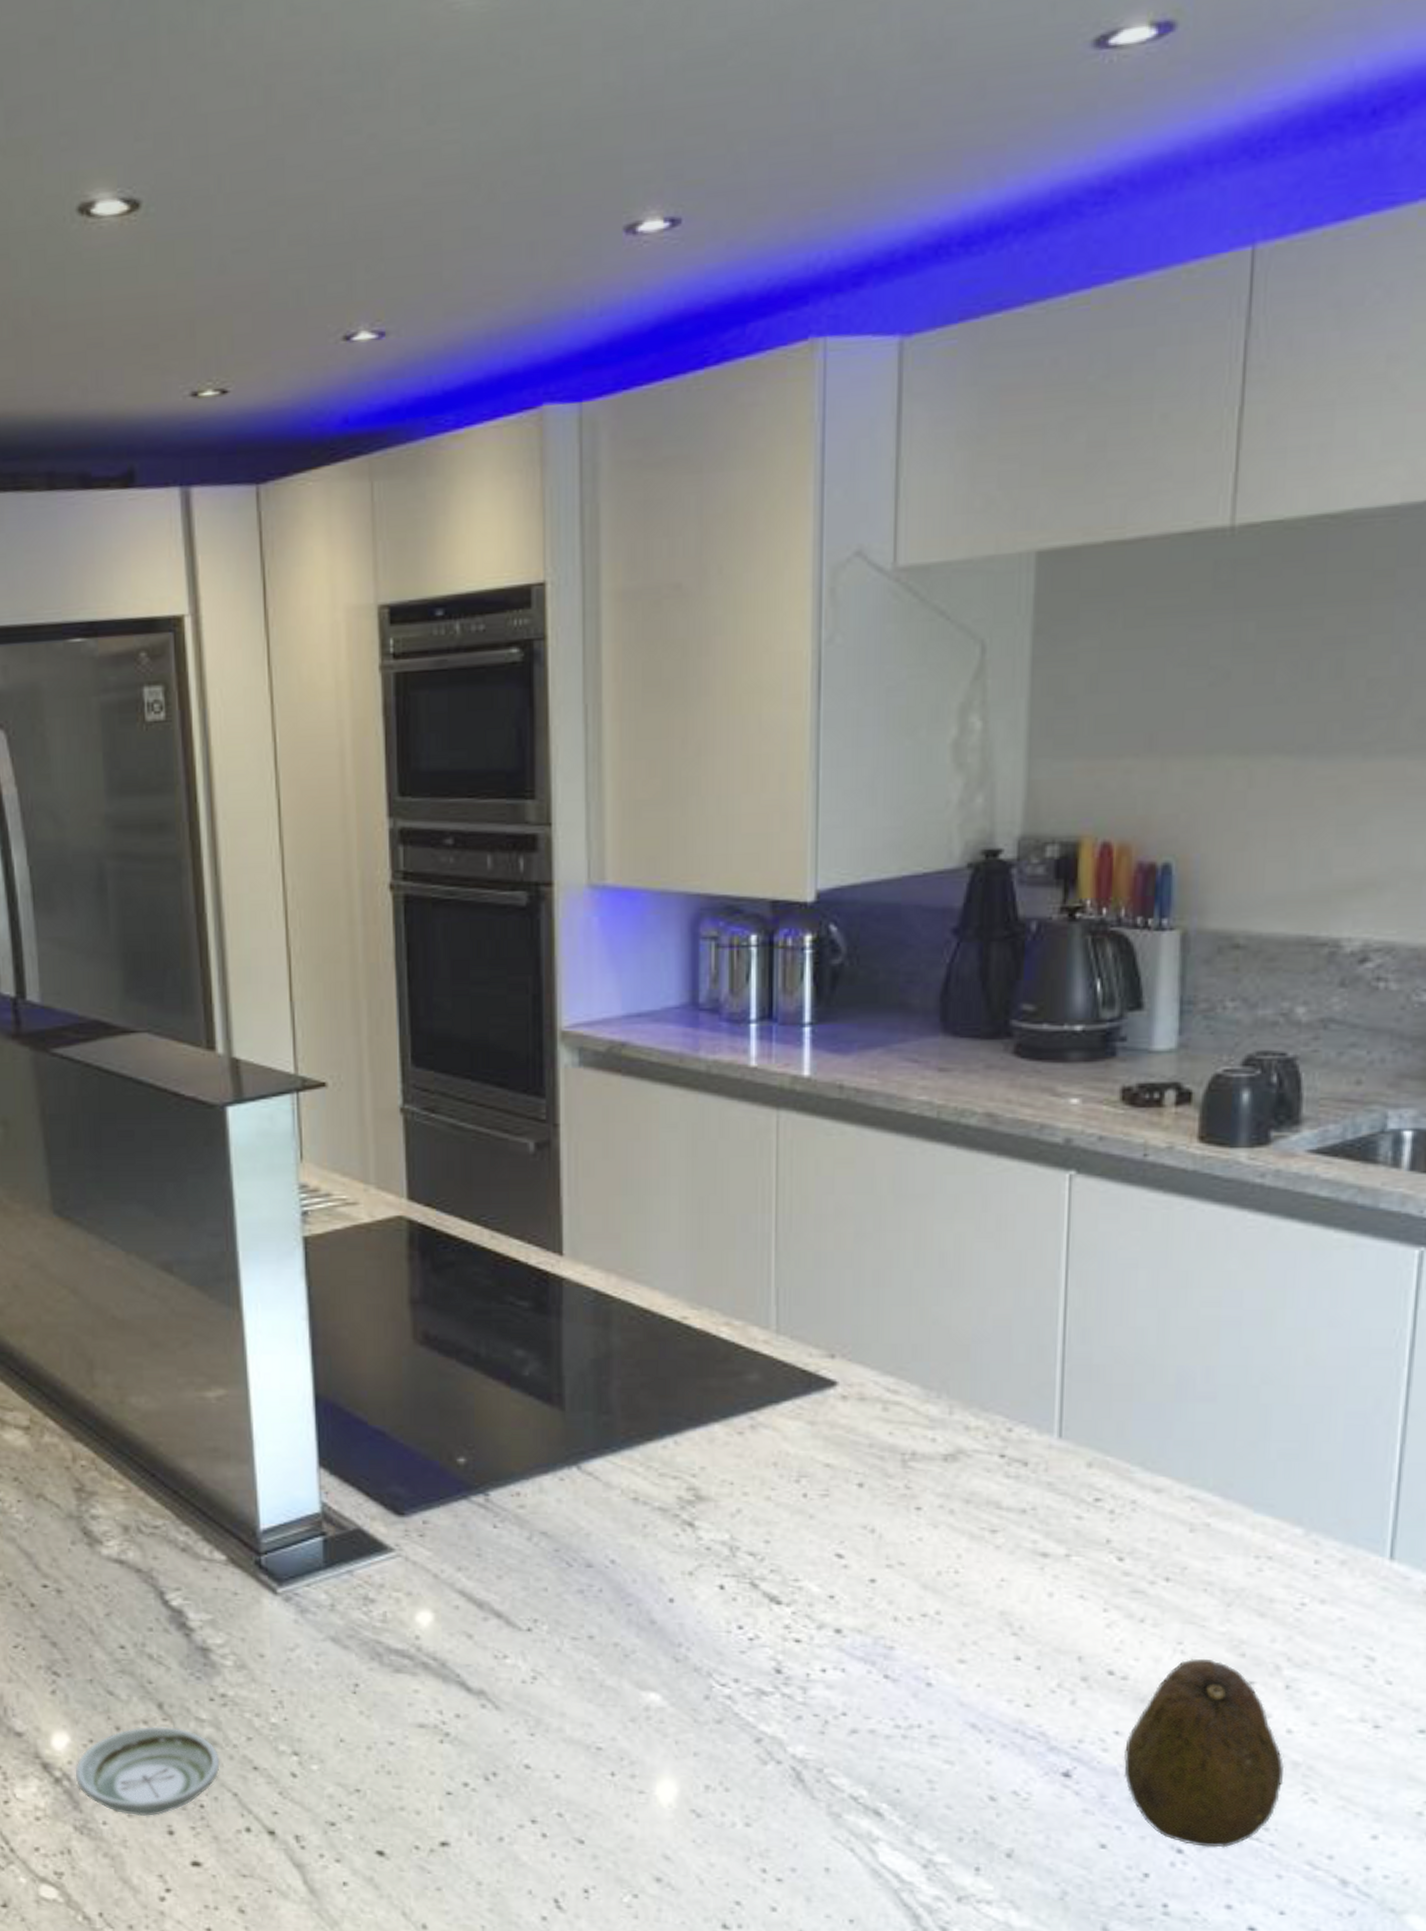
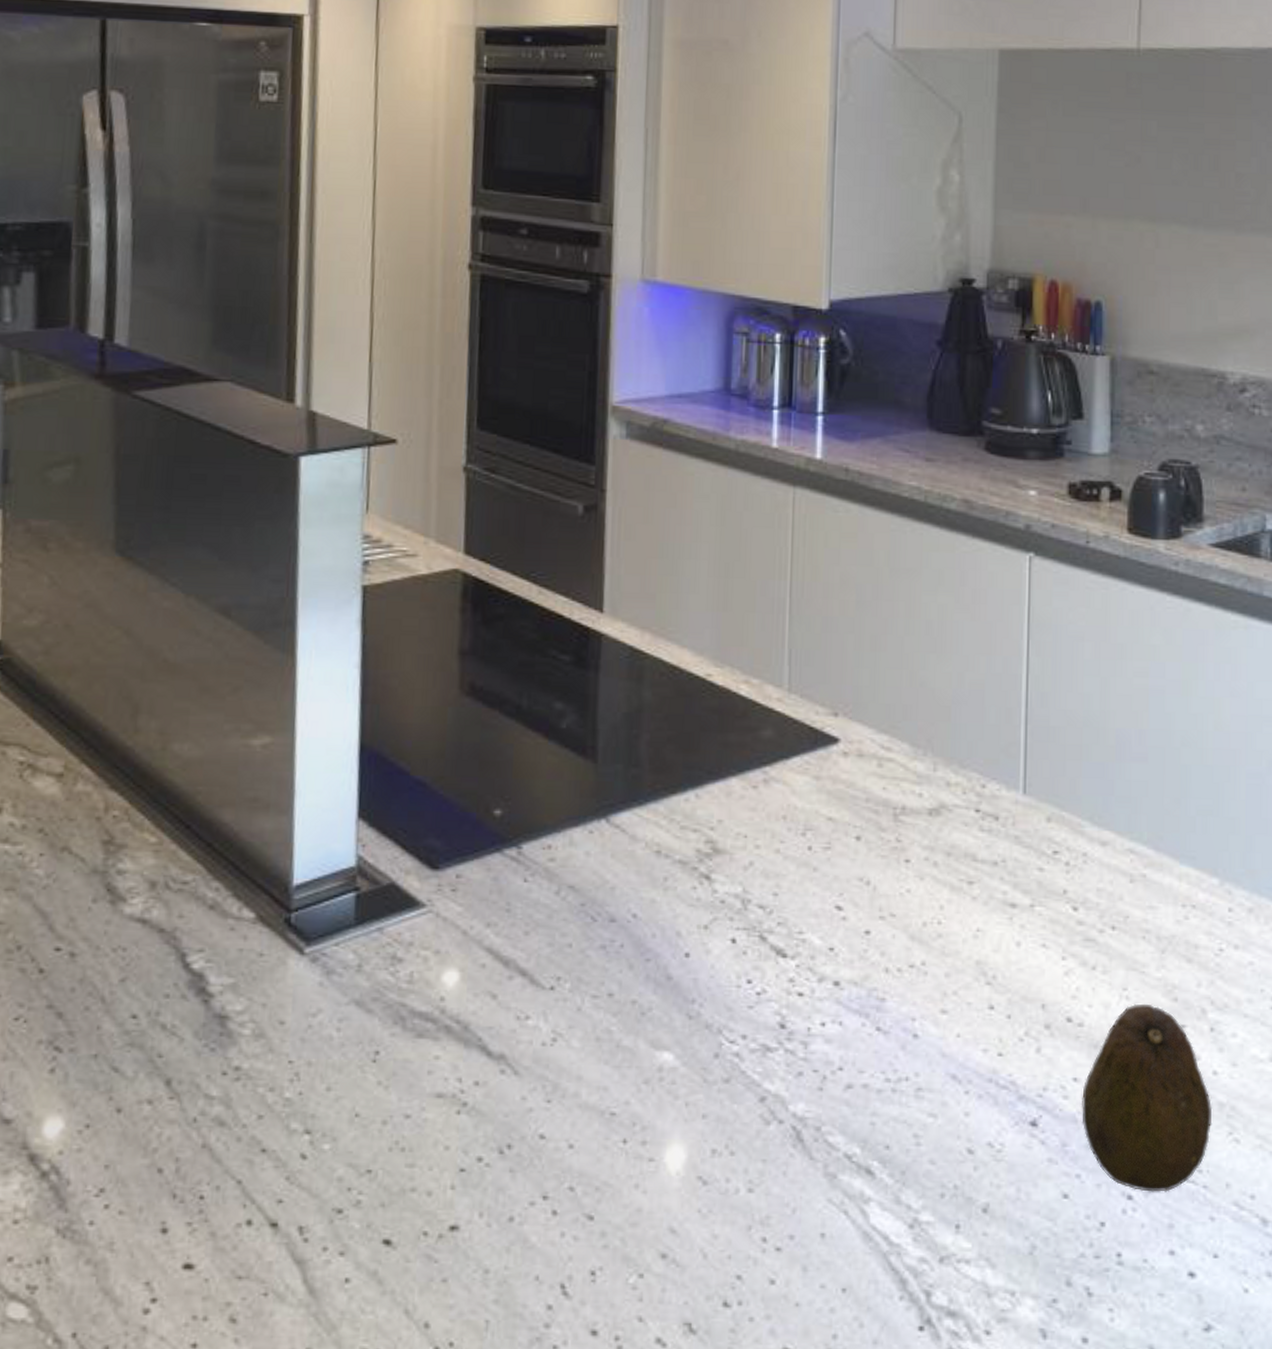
saucer: present [76,1726,220,1816] -> none [65,1107,227,1212]

